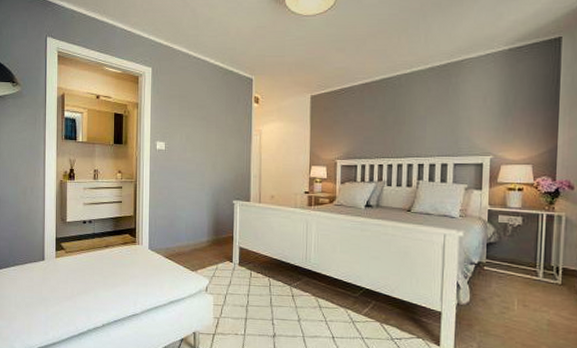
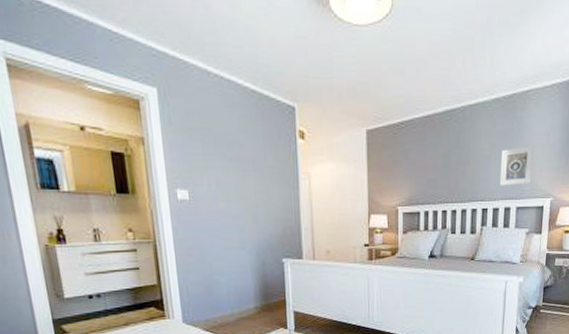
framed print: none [435,108,470,144] -> present [499,146,534,186]

